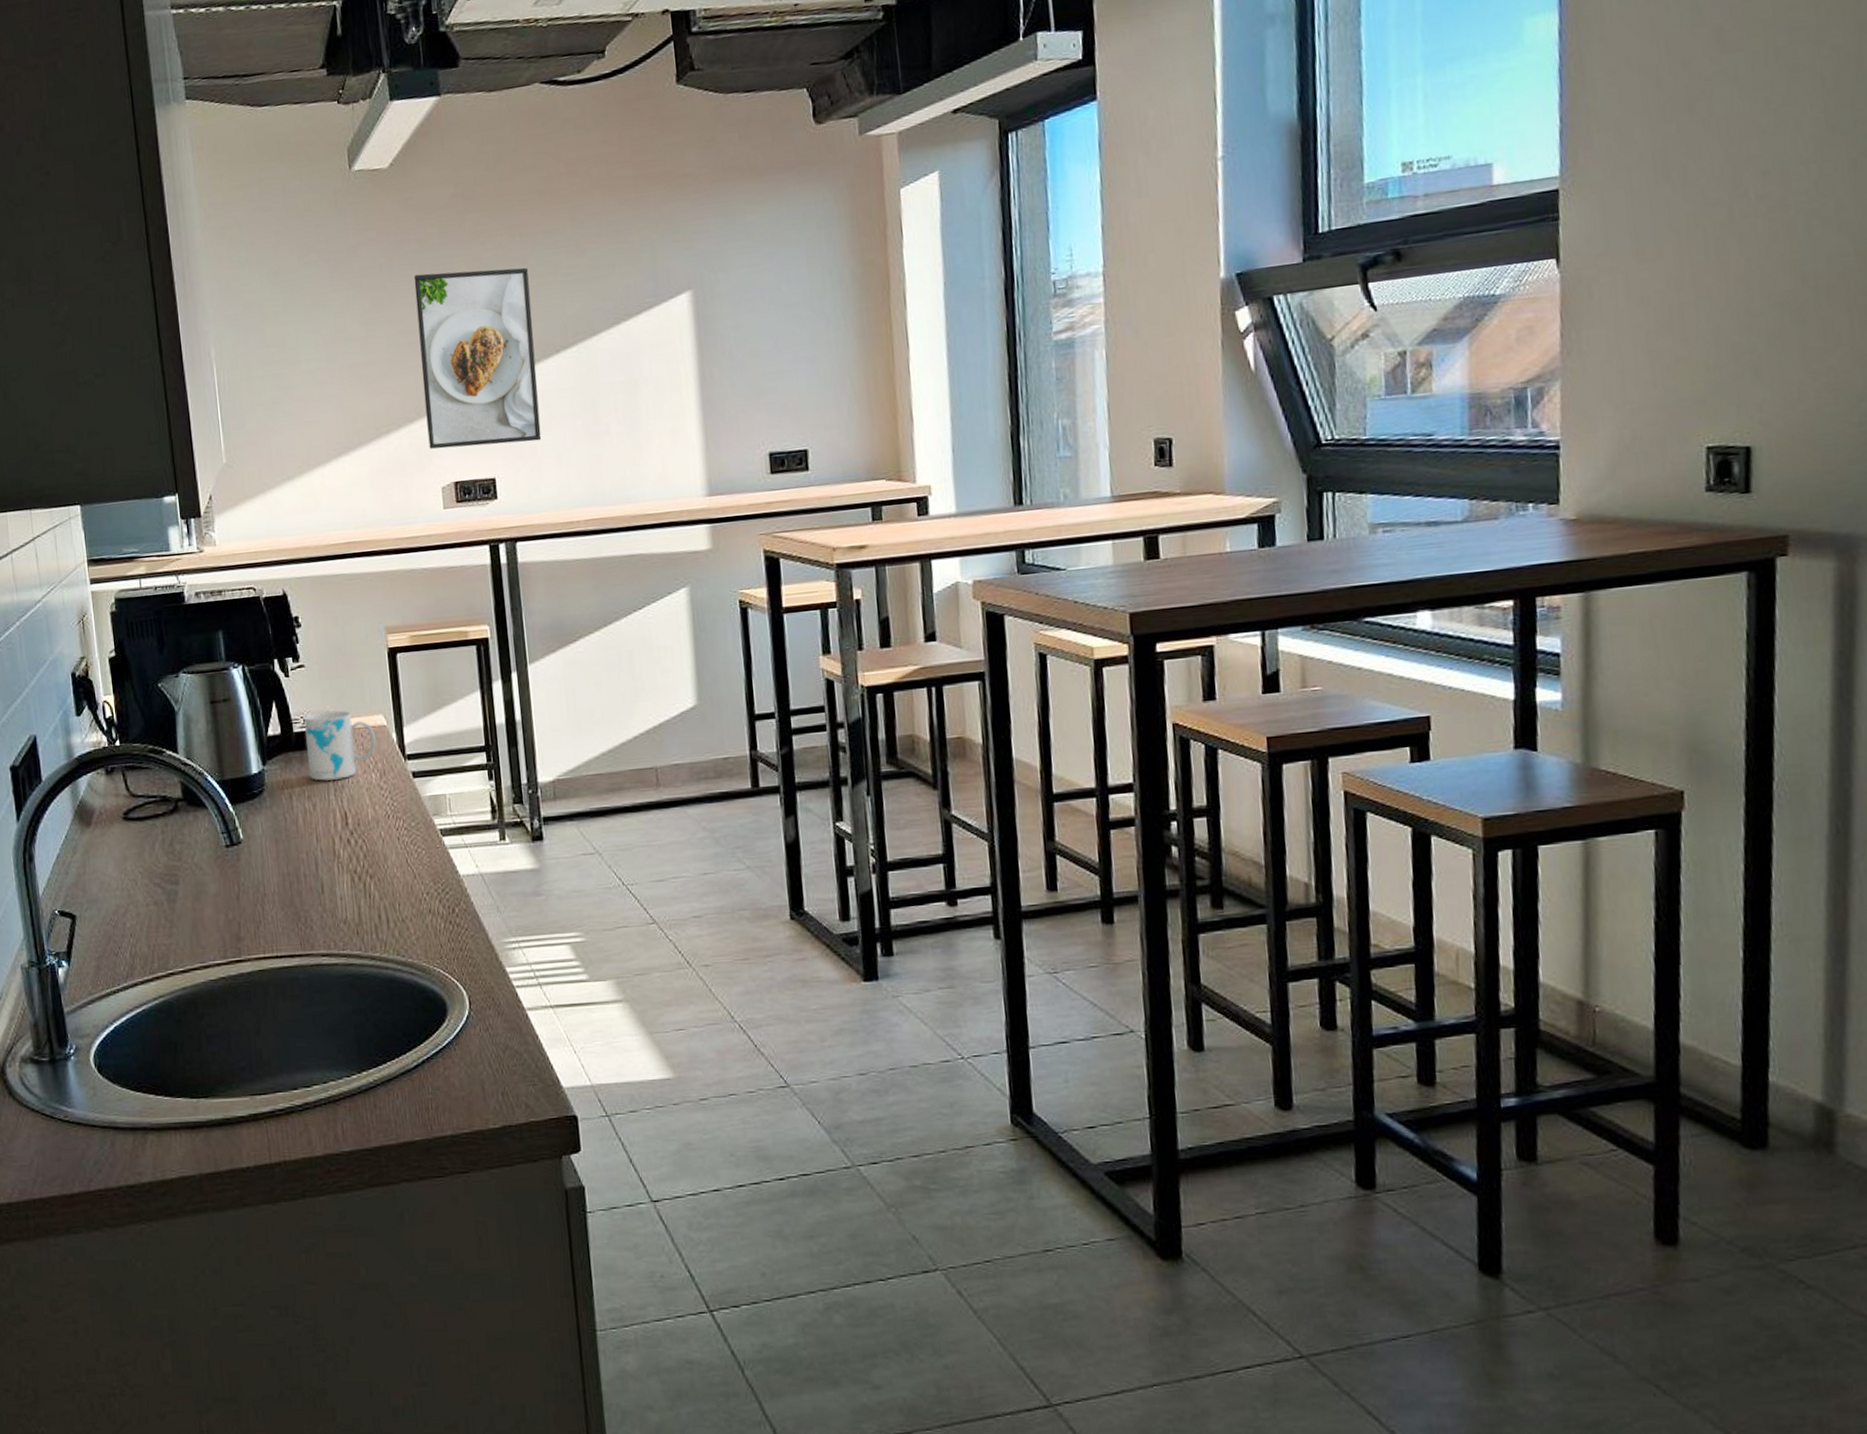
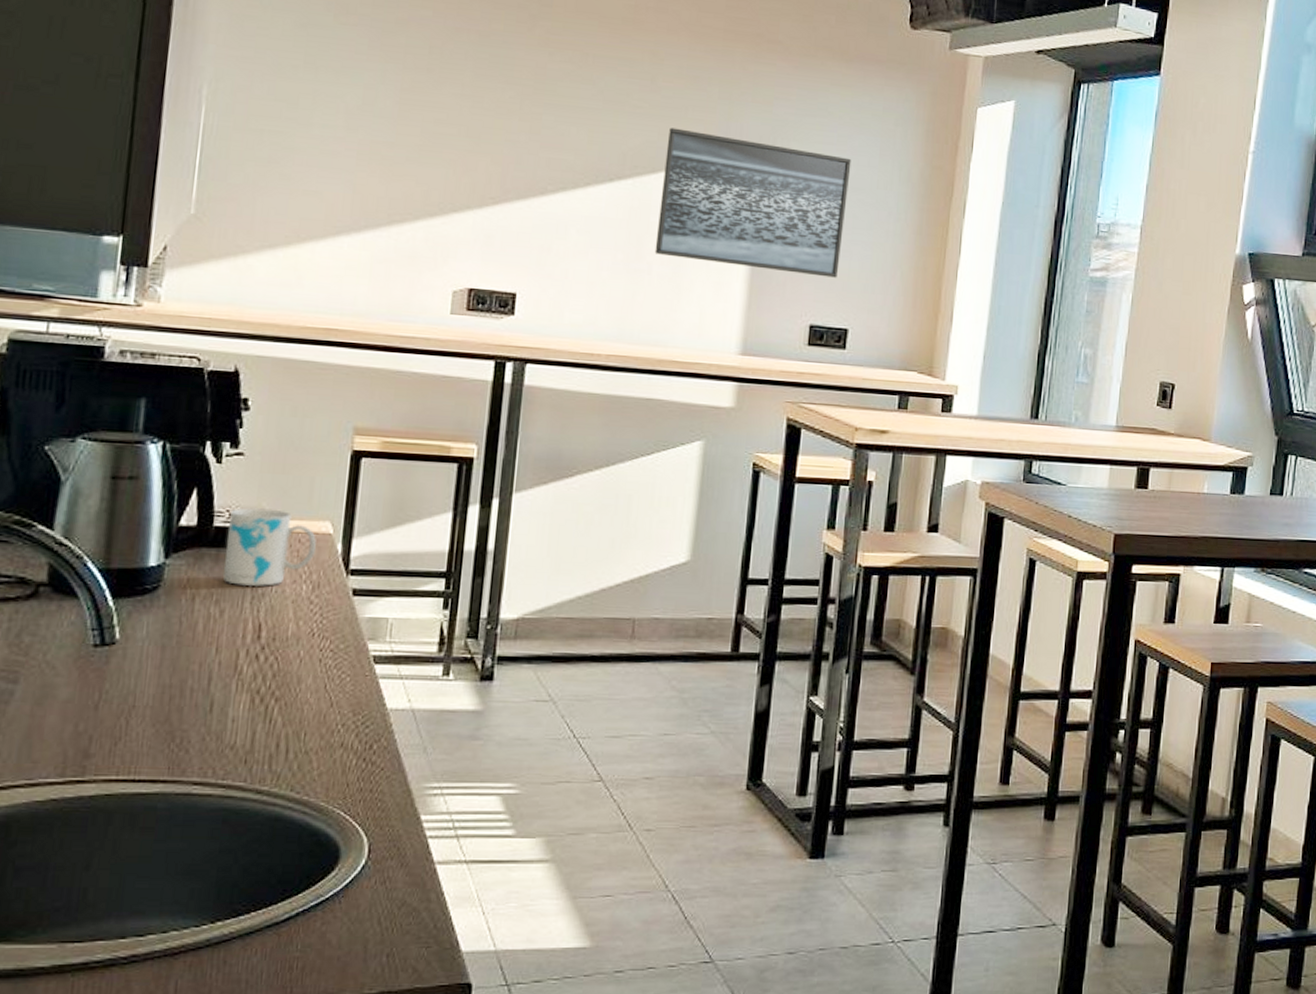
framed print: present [413,267,542,449] -> none [447,67,596,265]
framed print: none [601,275,788,414] -> present [654,127,852,278]

